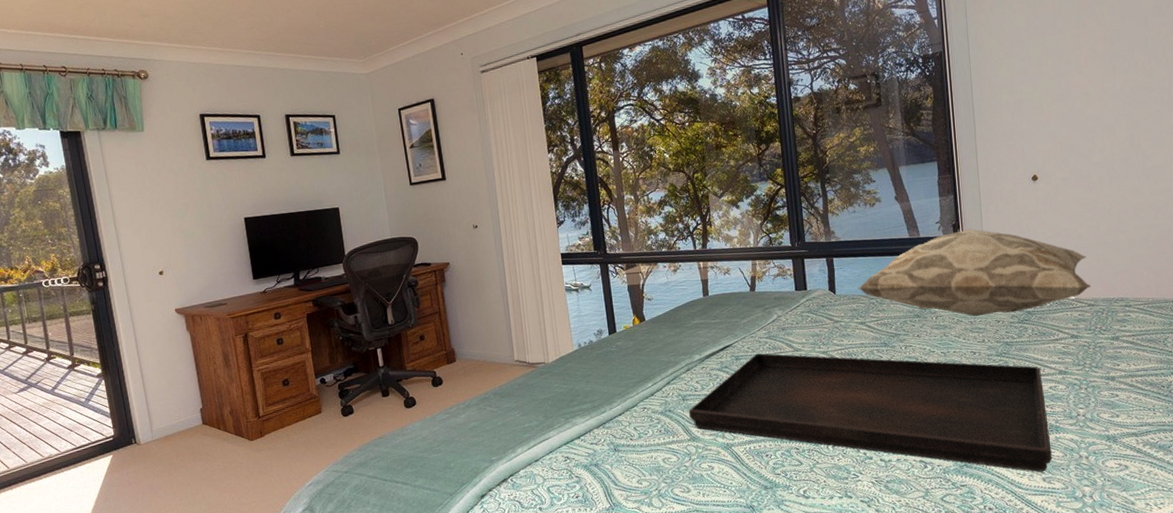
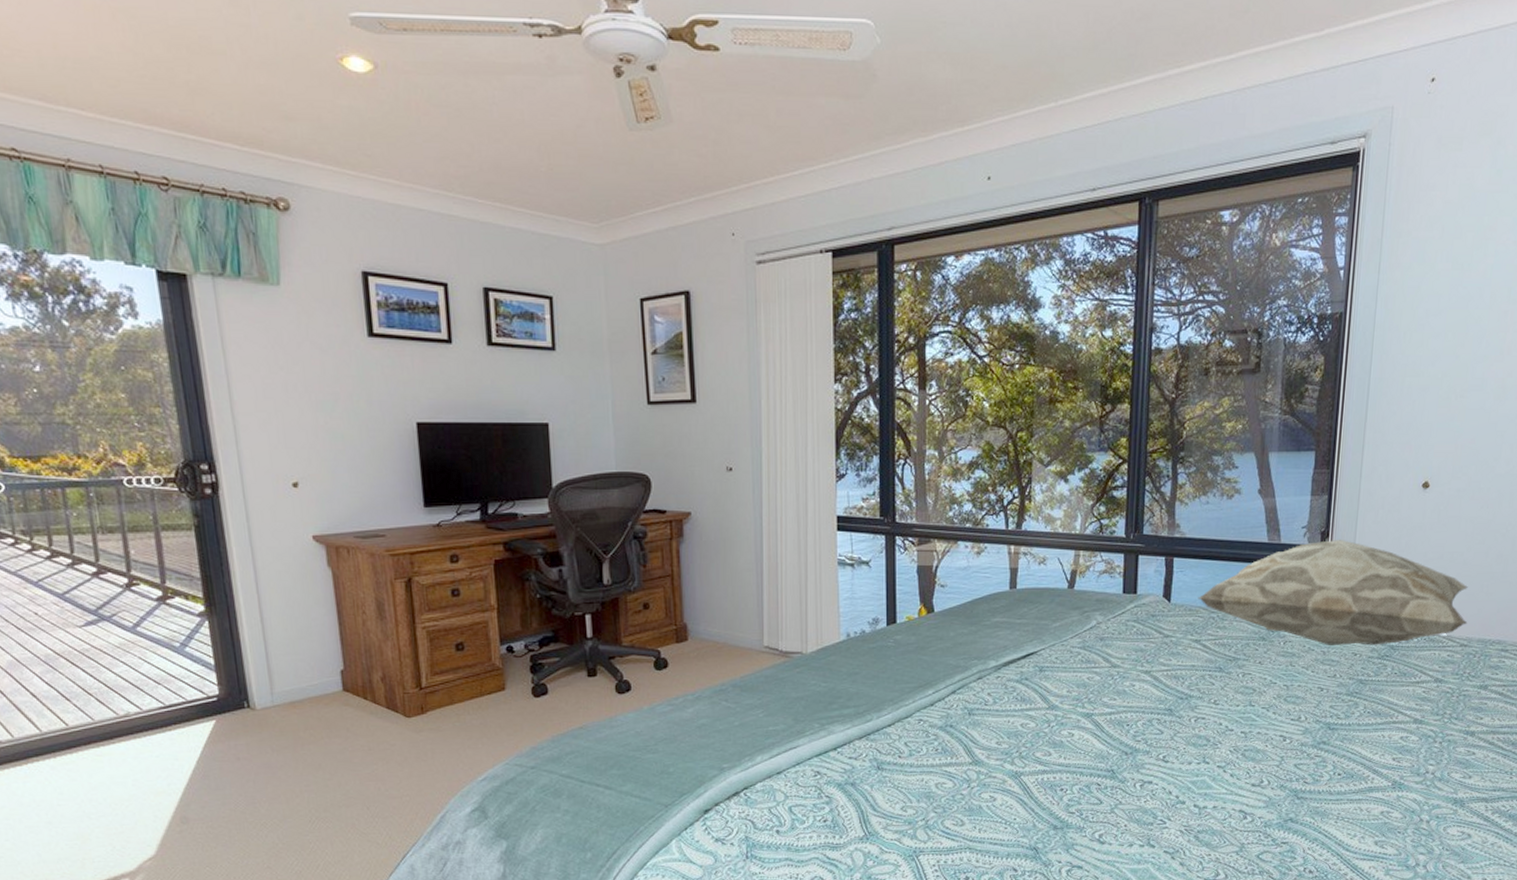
serving tray: present [688,353,1052,472] -> none [973,665,1394,834]

